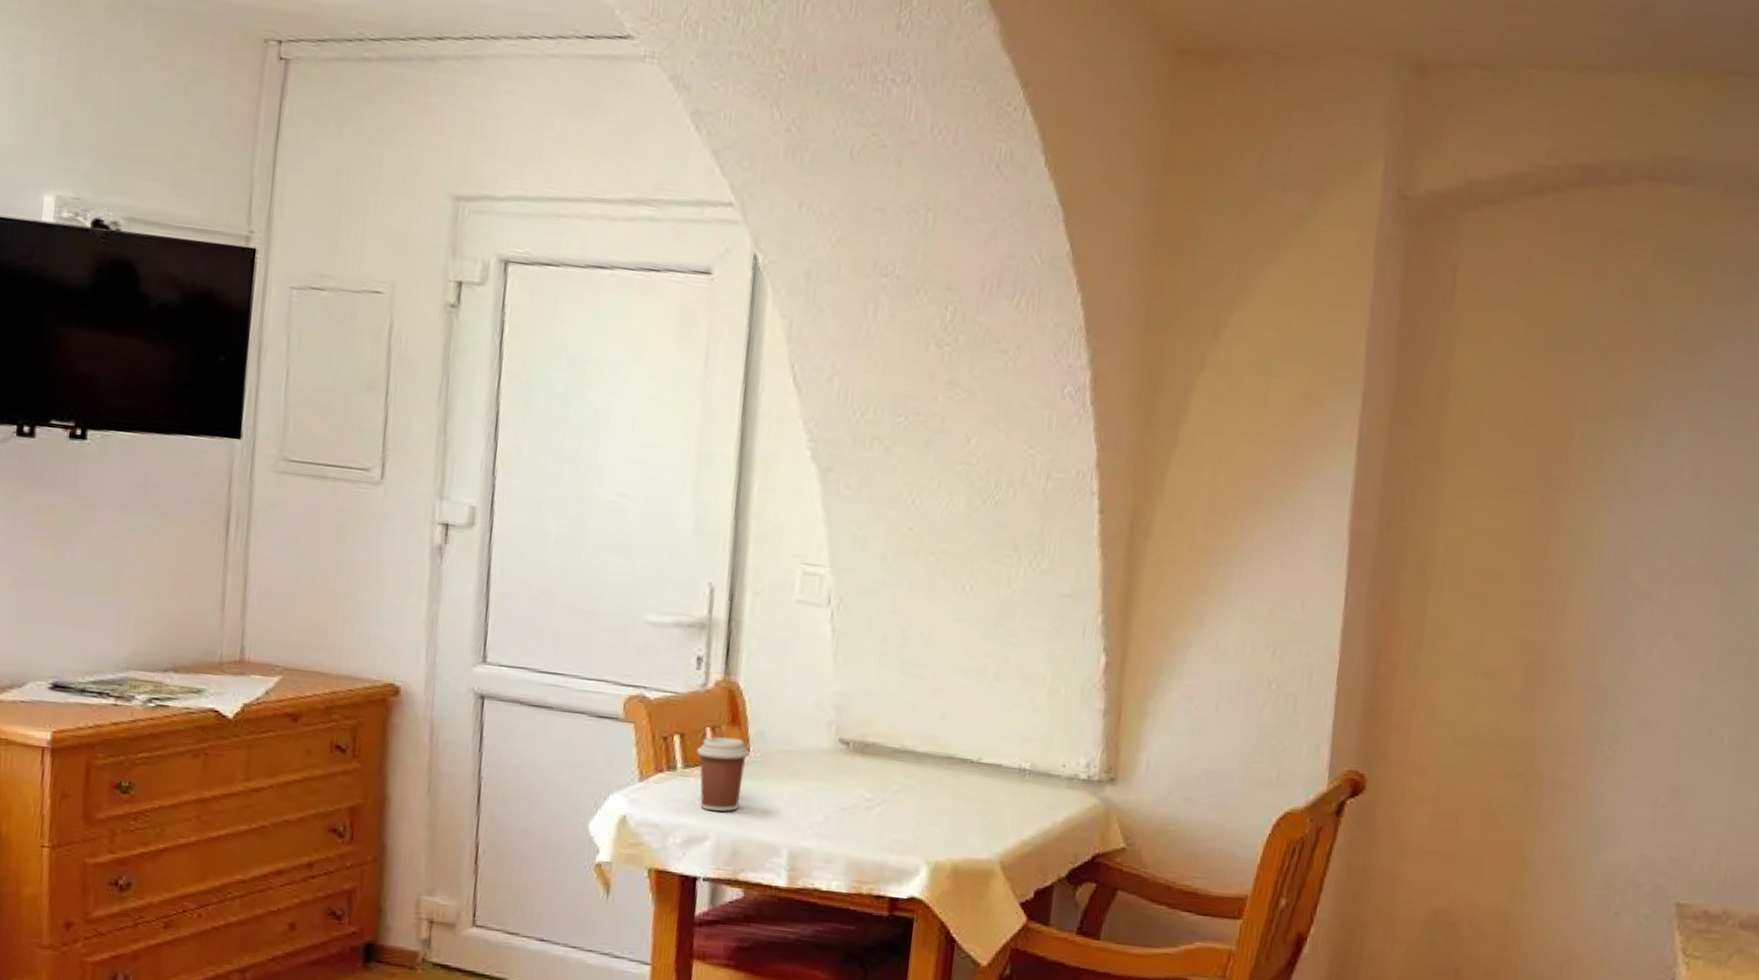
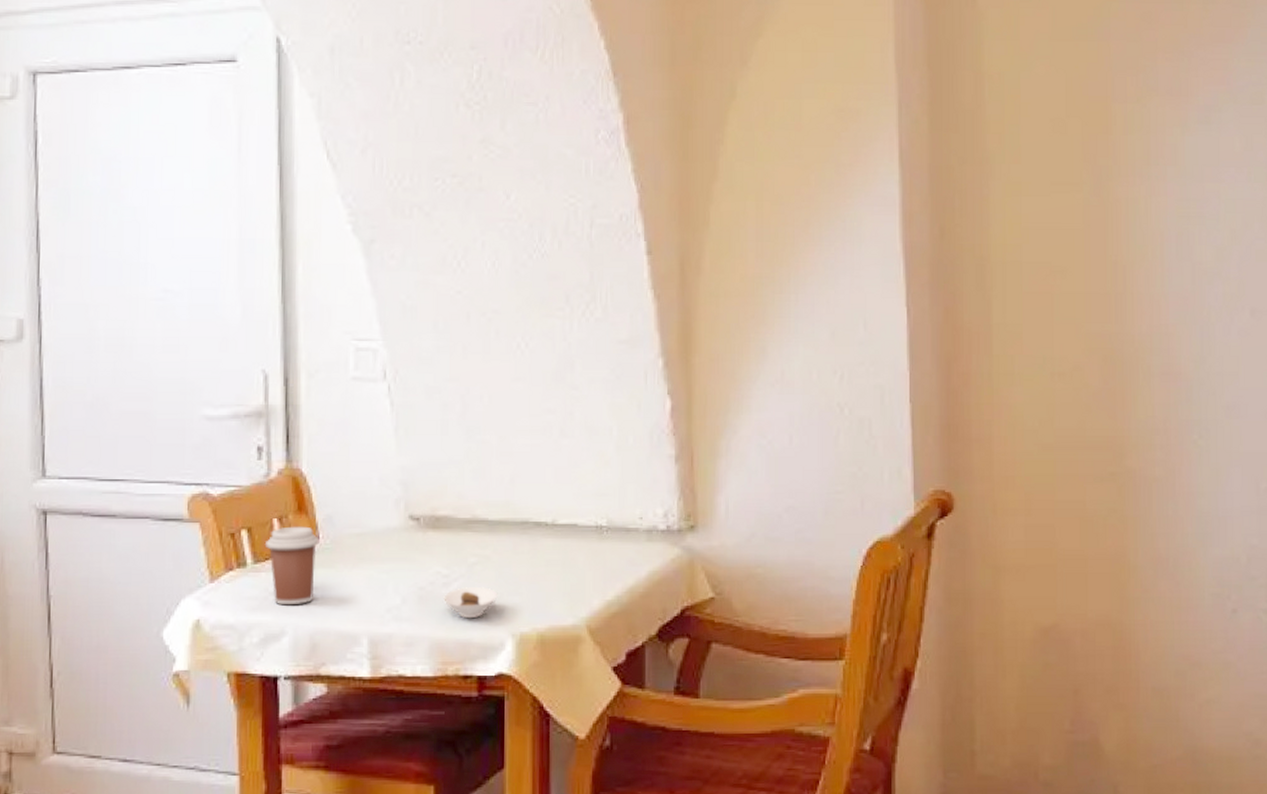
saucer: none [865,812,918,843] -> present [444,586,498,619]

